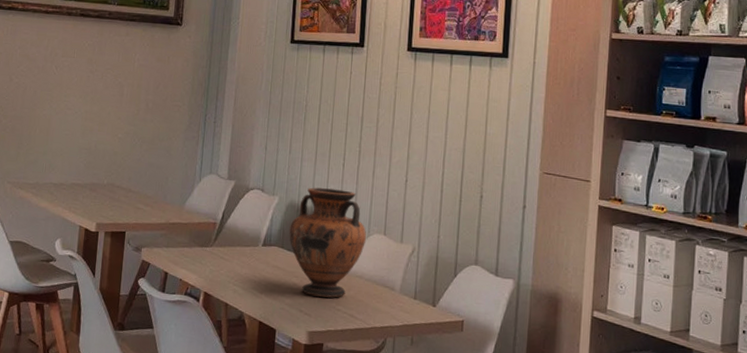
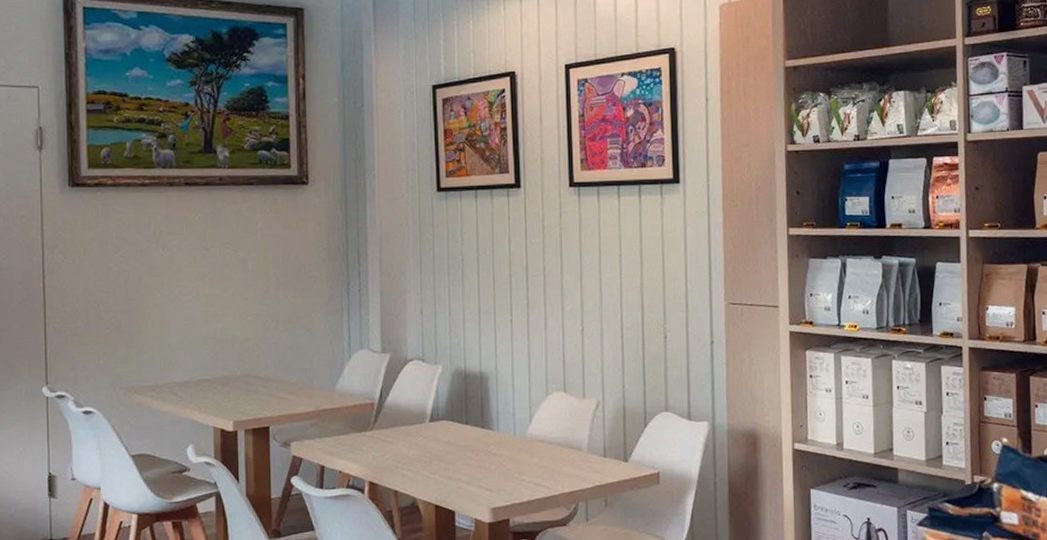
vase: present [289,187,366,298] -> none [458,348,544,469]

